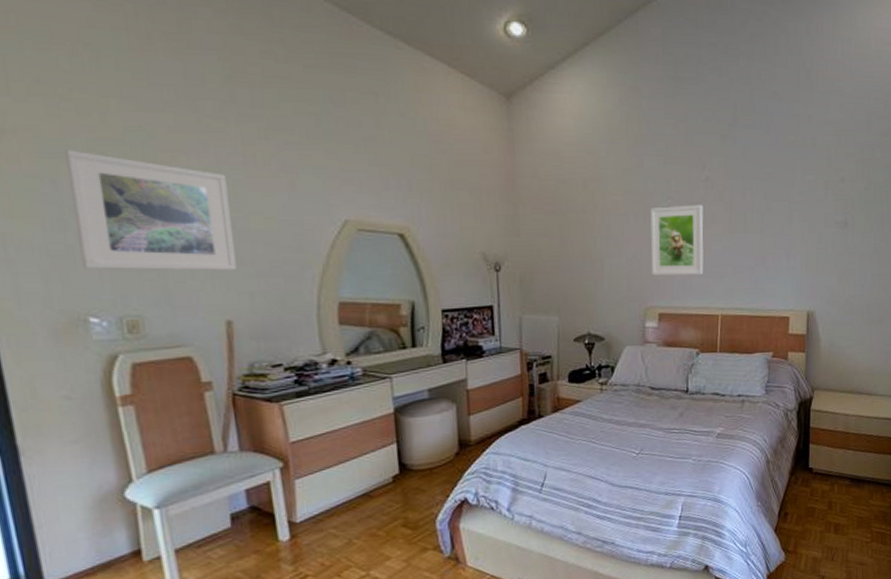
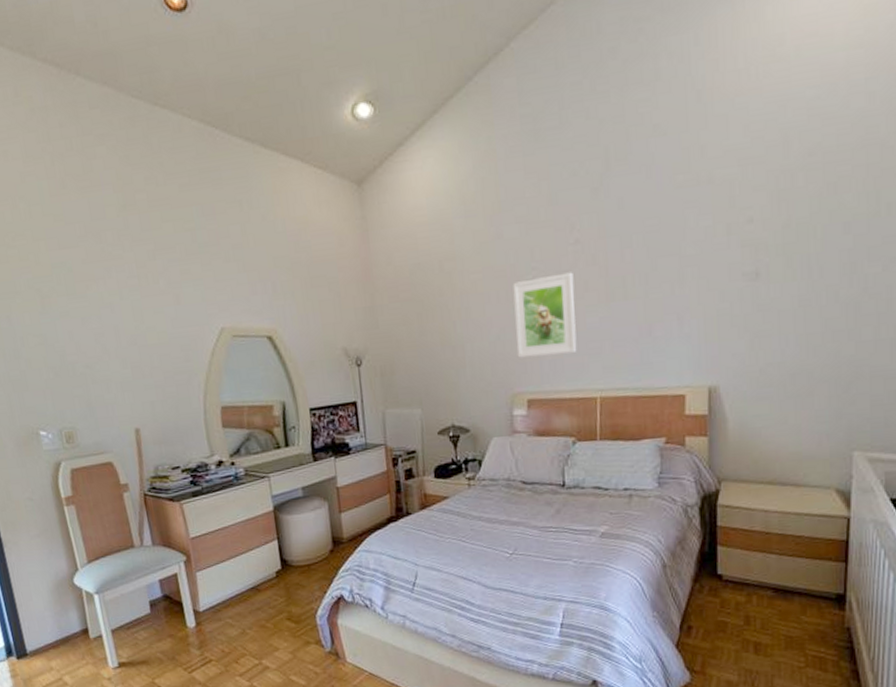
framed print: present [64,150,238,271] -> none [13,289,140,390]

